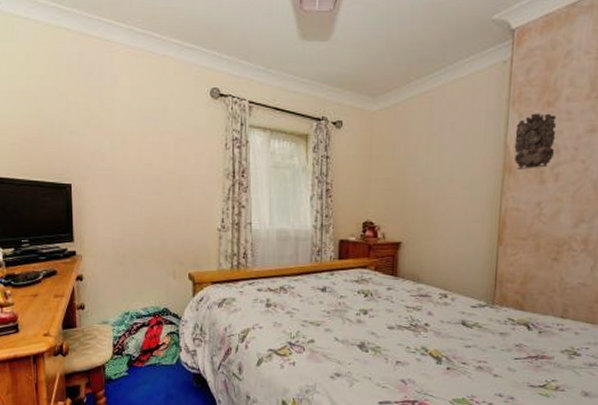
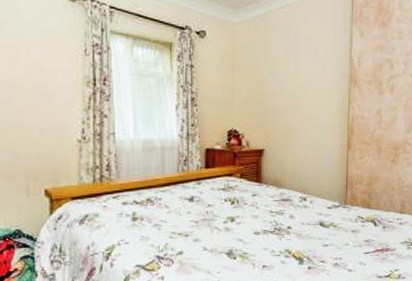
wall ornament: present [514,113,557,171] -> none [358,31,391,82]

